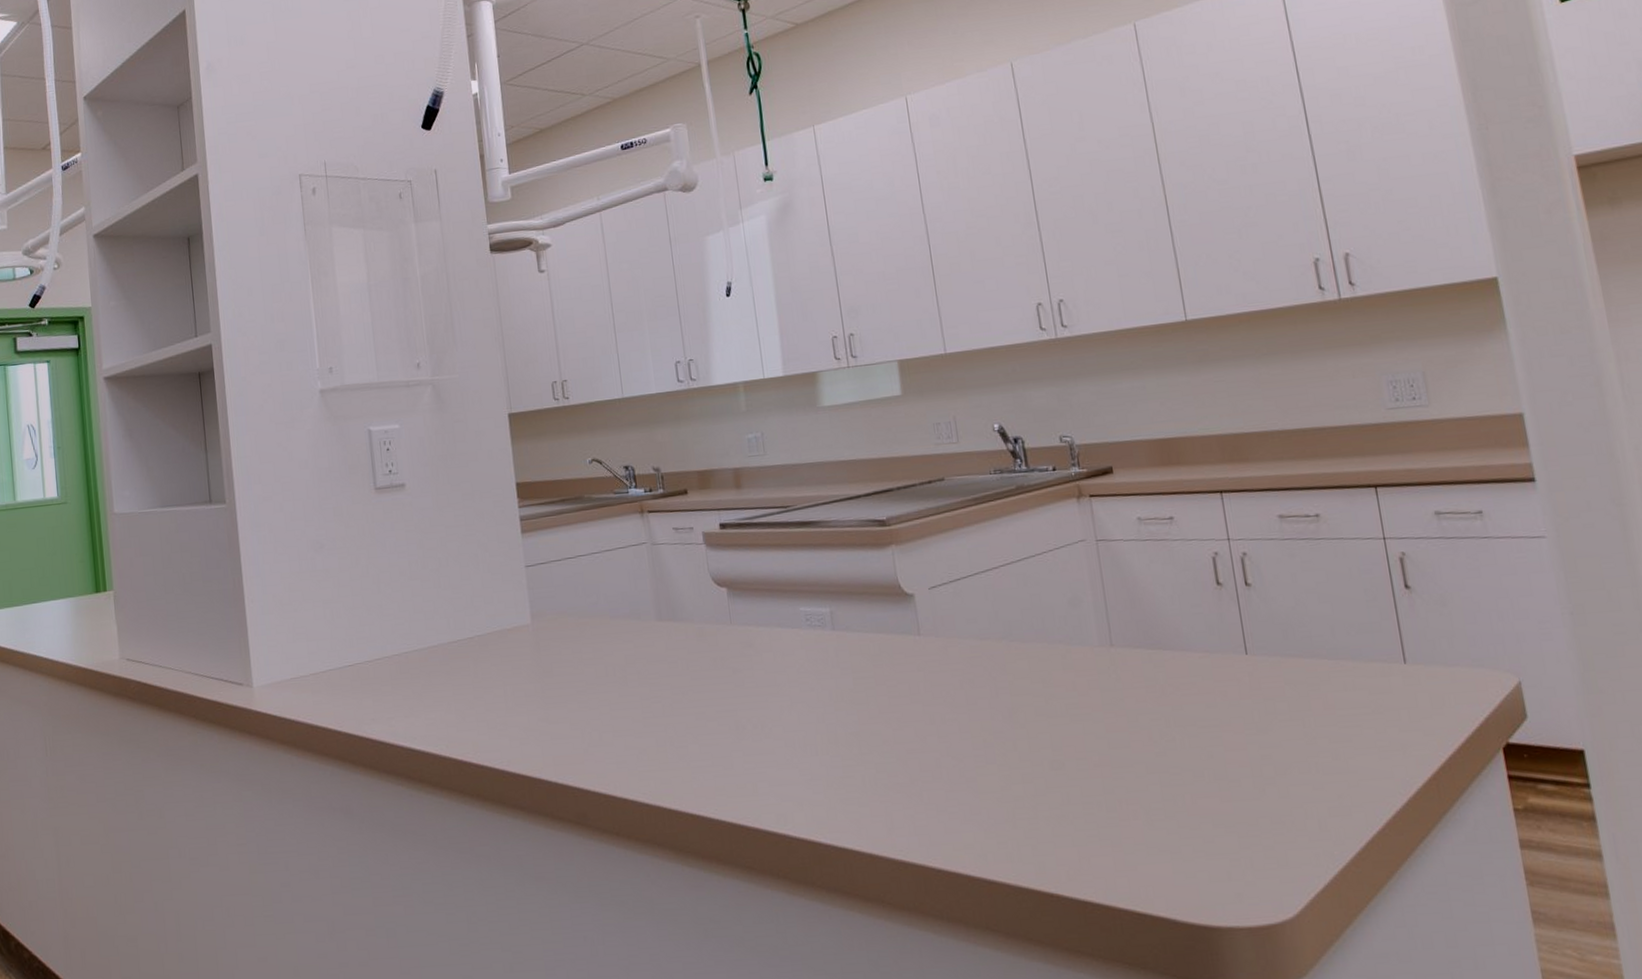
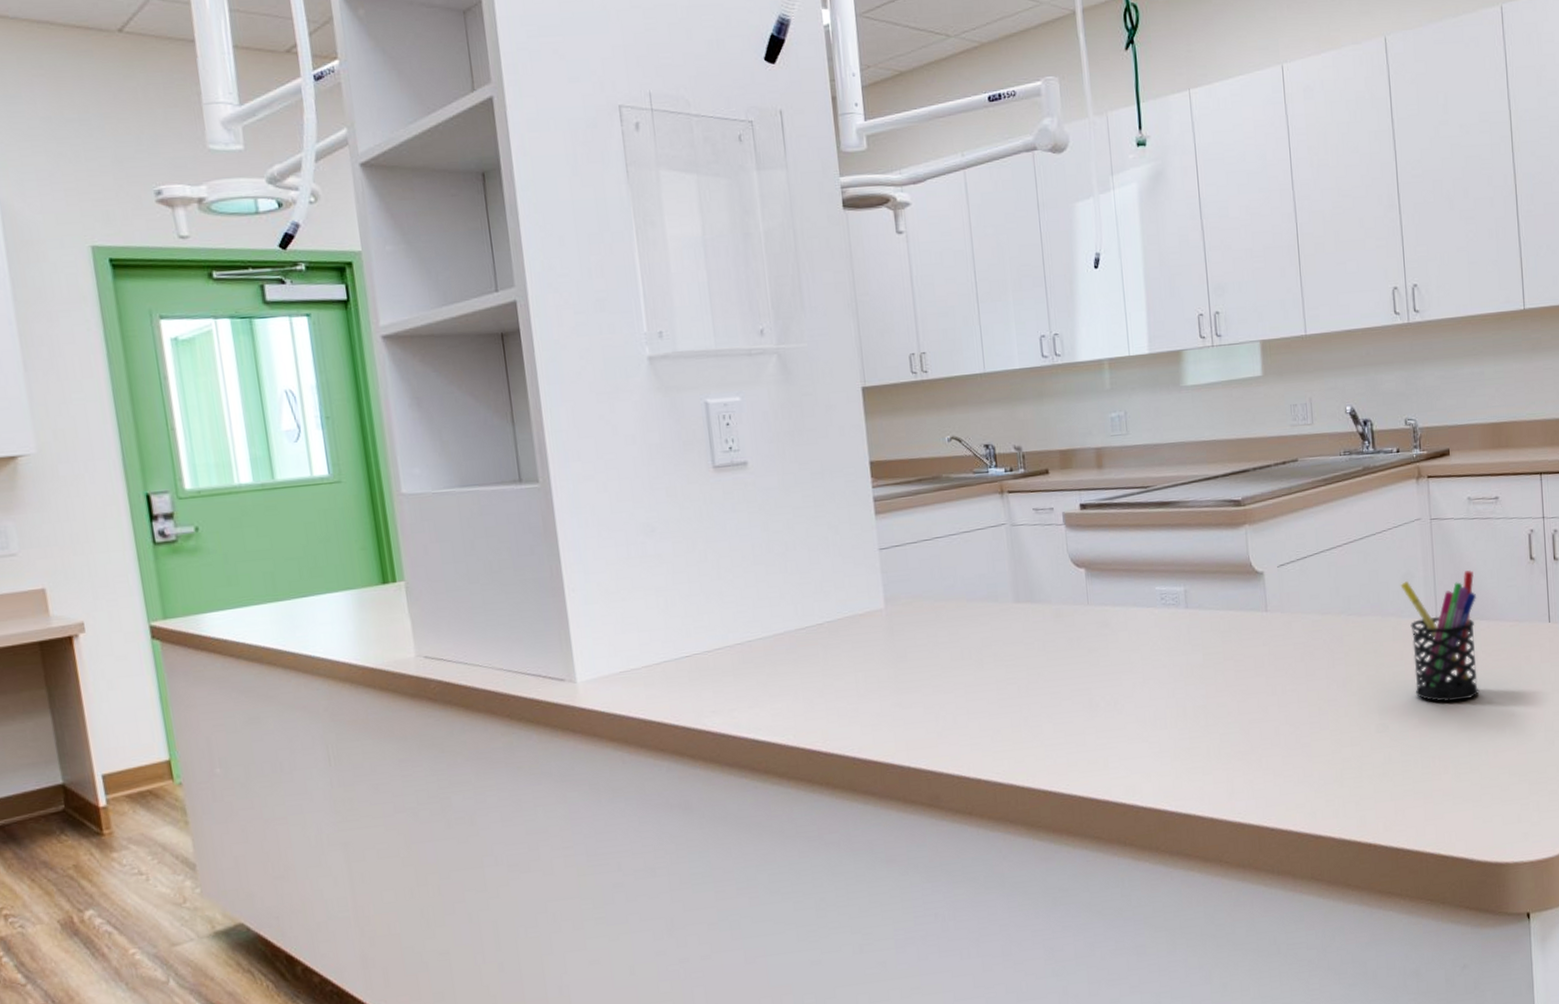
pen holder: none [1067,596,1169,739] -> present [1400,570,1480,702]

